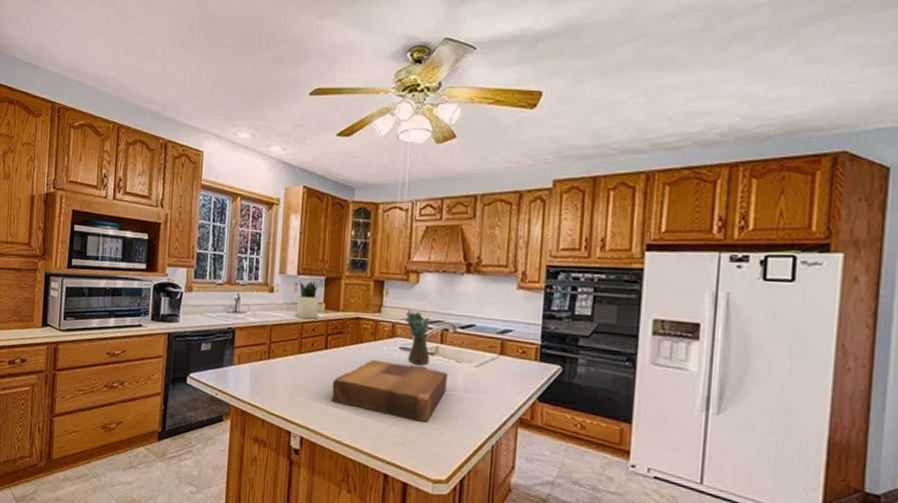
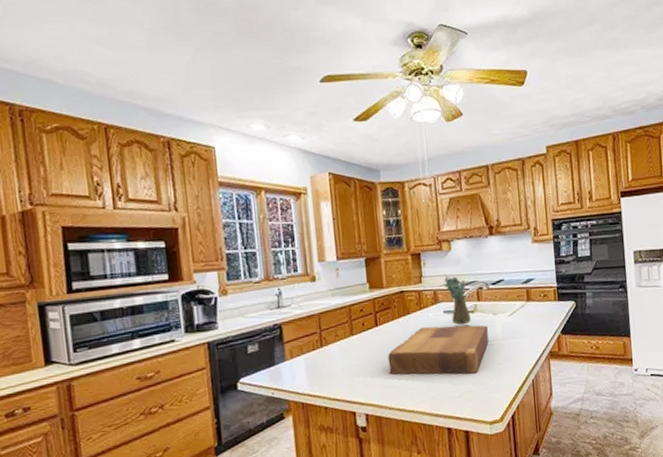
planter: present [294,280,320,319] -> none [340,264,366,302]

